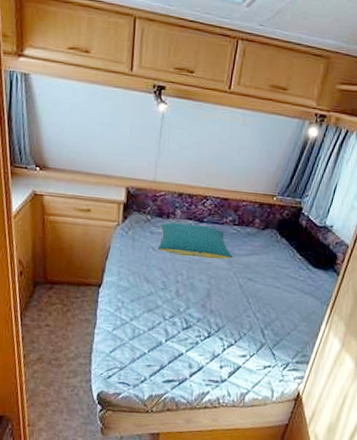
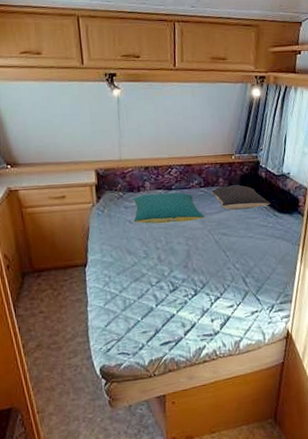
pillow: none [245,227,306,258] -> present [211,185,270,210]

